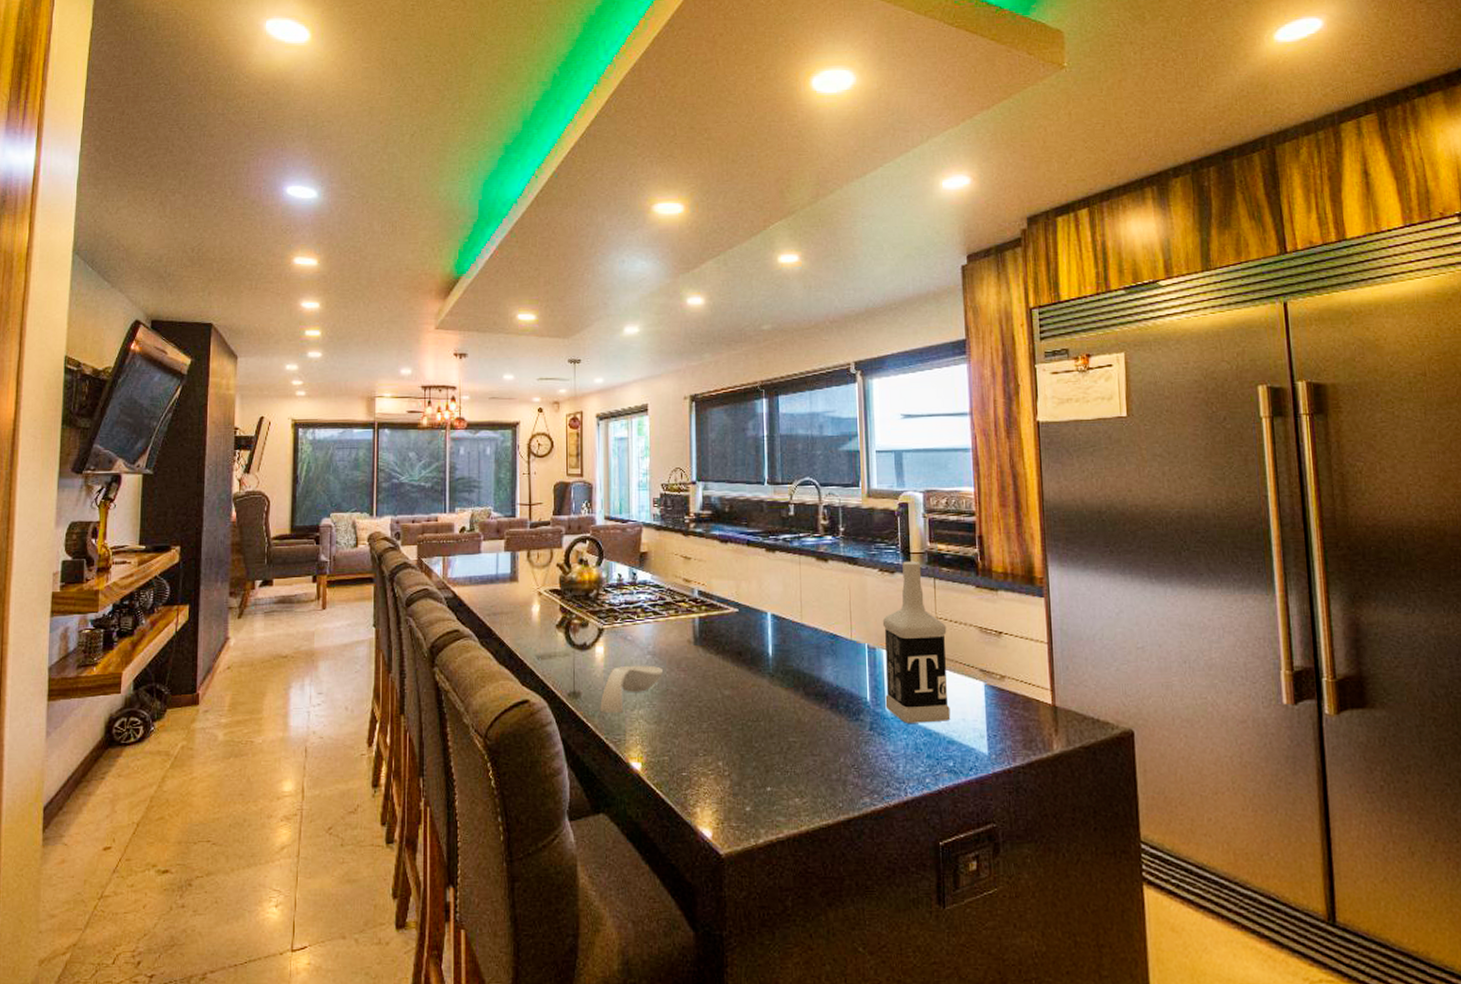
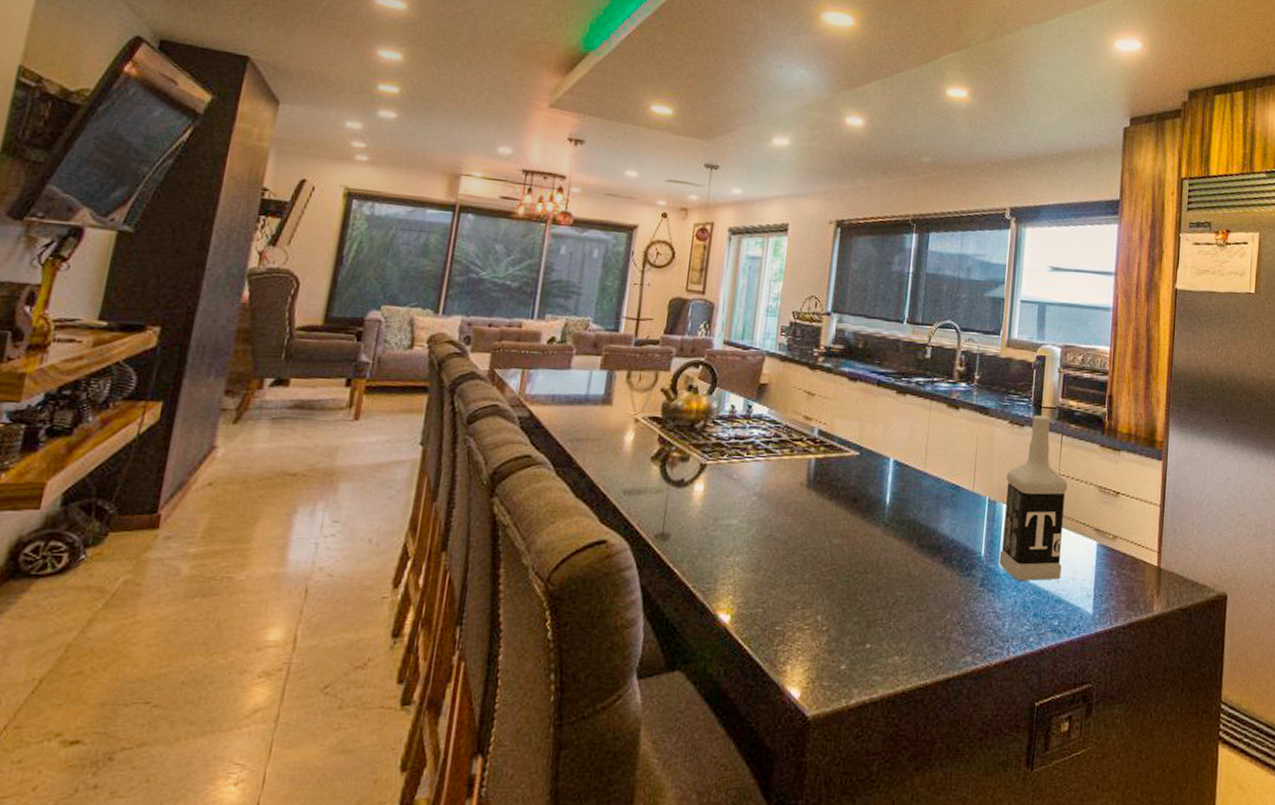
spoon rest: present [600,665,663,714] -> none [690,506,768,560]

